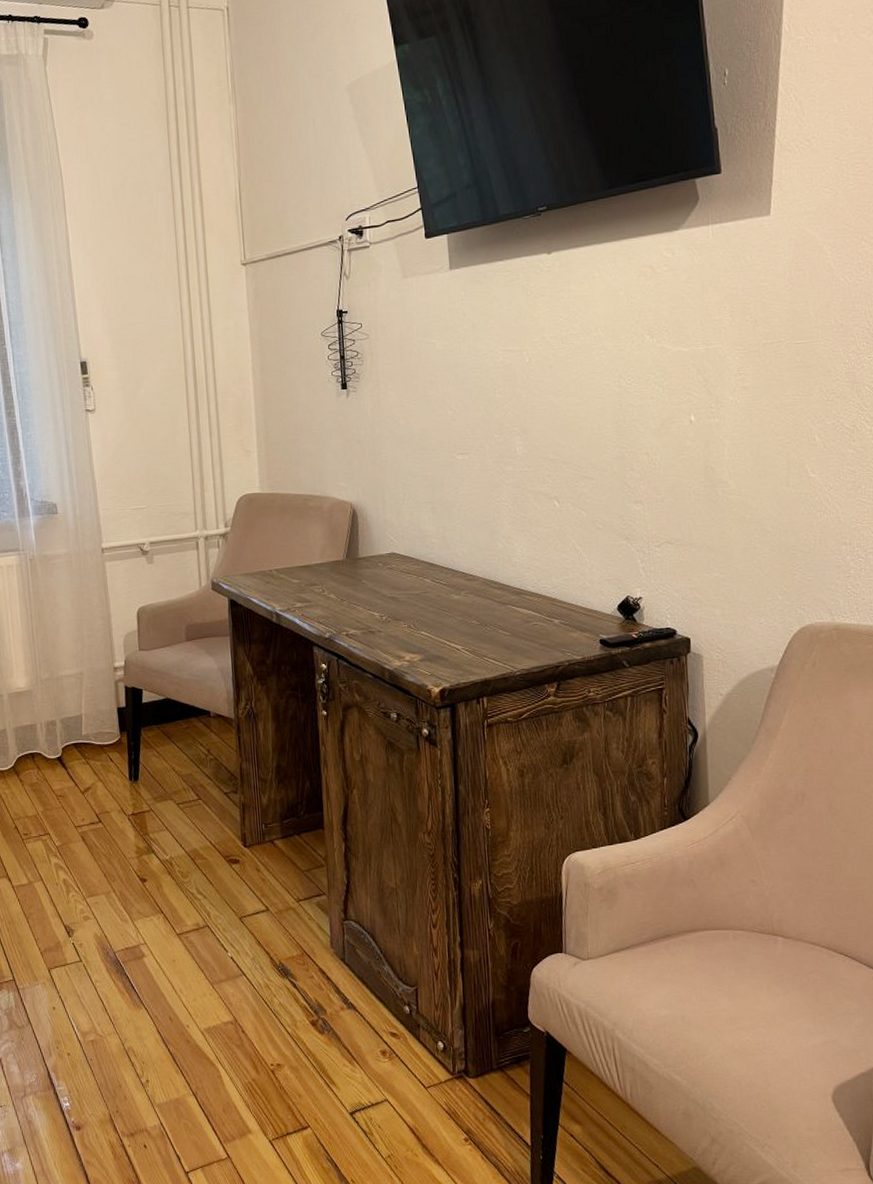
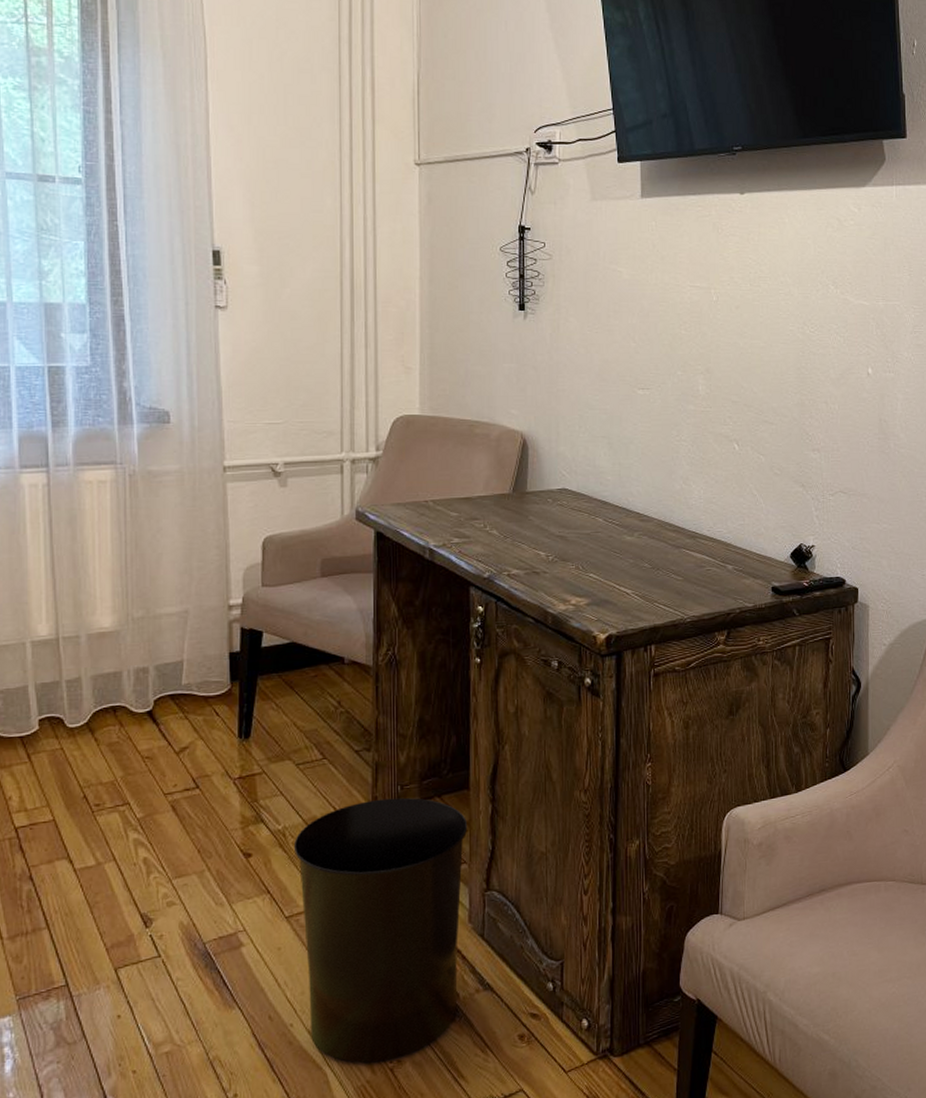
waste bin: none [179,834,325,1064] -> present [293,797,468,1063]

